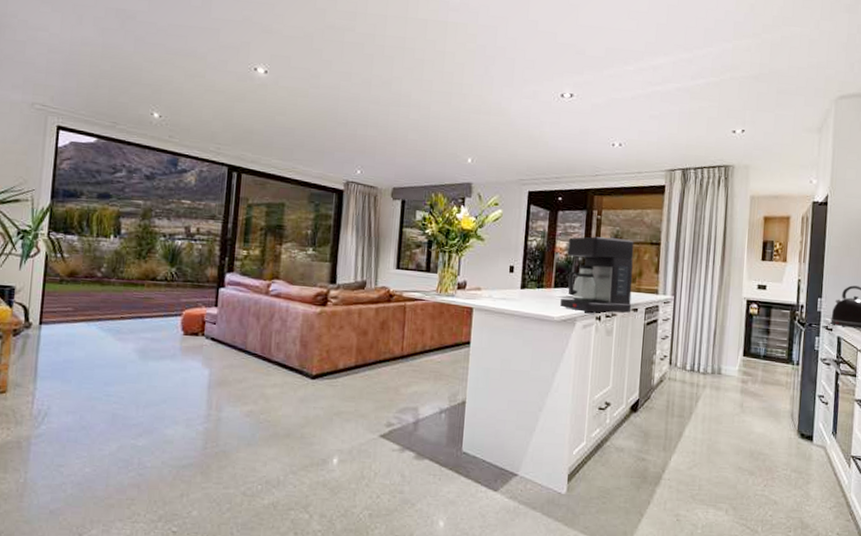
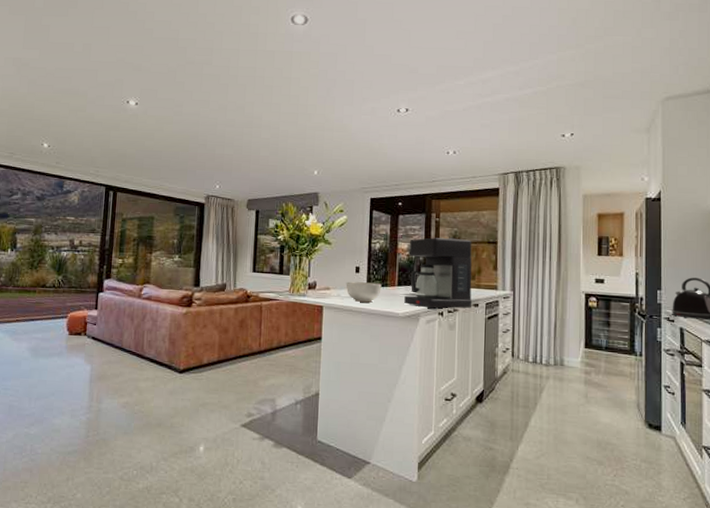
bowl: none [498,282,537,305] -> present [346,281,382,303]

